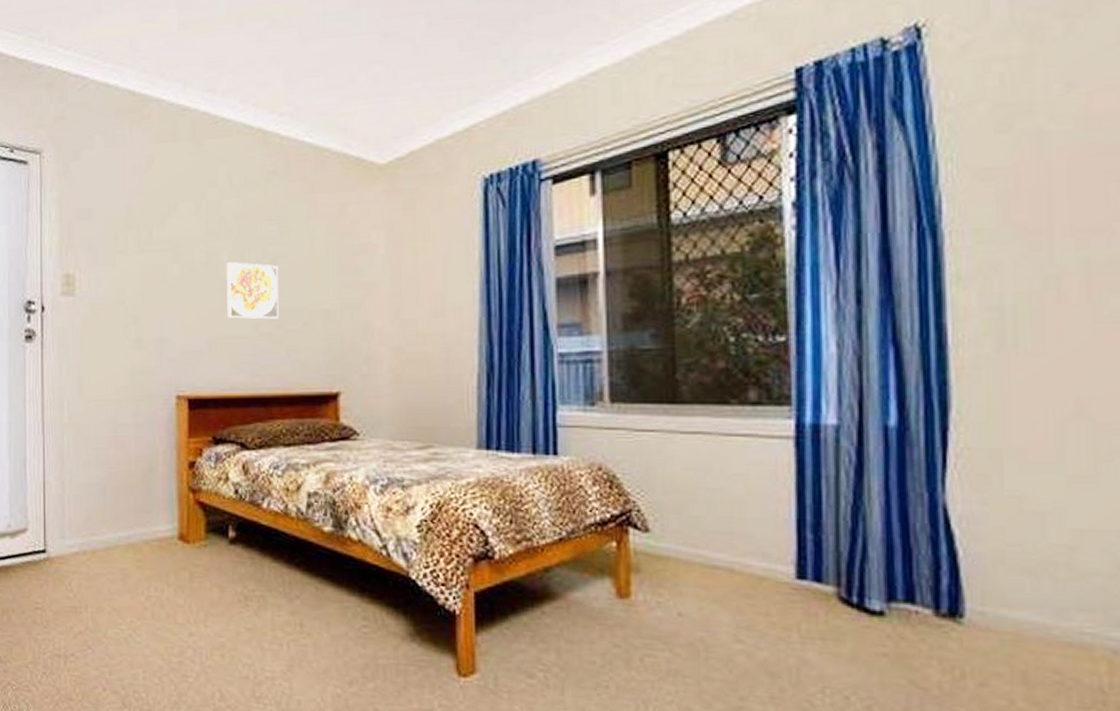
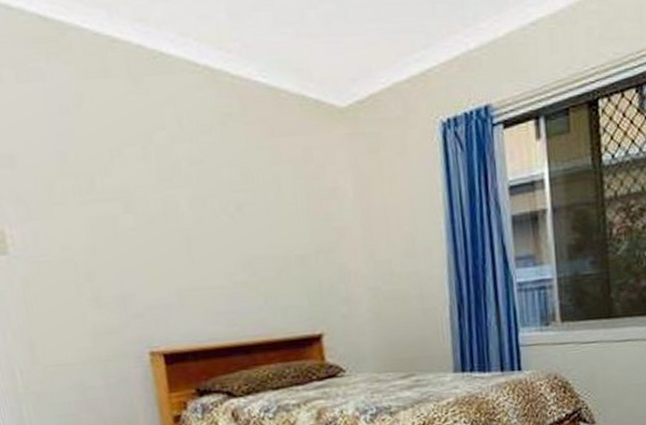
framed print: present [226,261,279,320] -> none [187,210,252,269]

